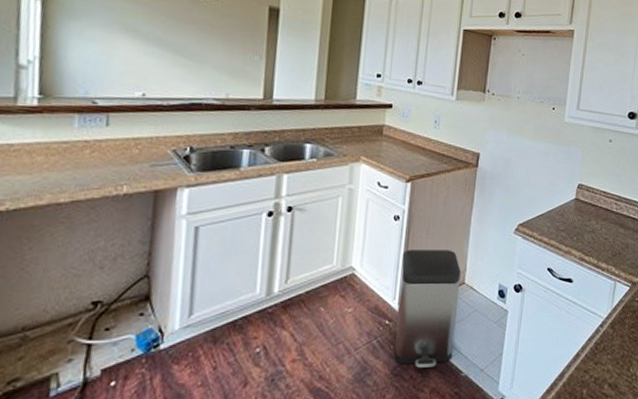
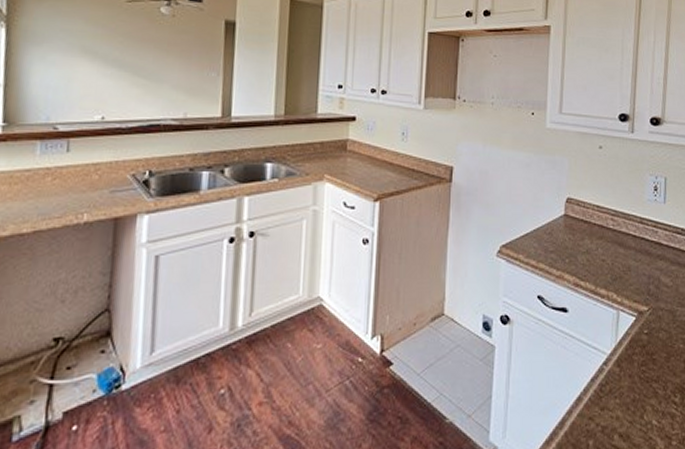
pedal bin: present [394,250,461,368] -> none [369,276,439,413]

